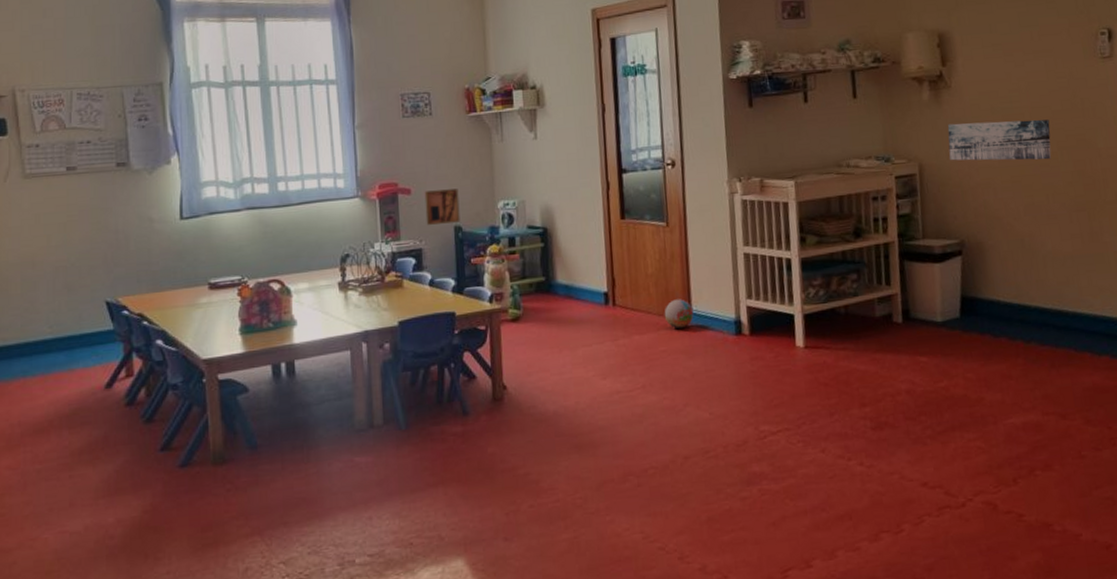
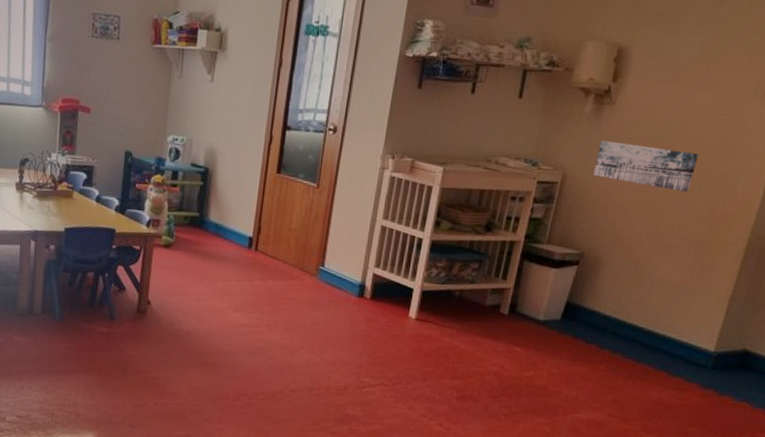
wall art: present [424,188,460,225] -> none [100,113,134,148]
ball: present [664,299,694,330] -> none [298,255,326,283]

